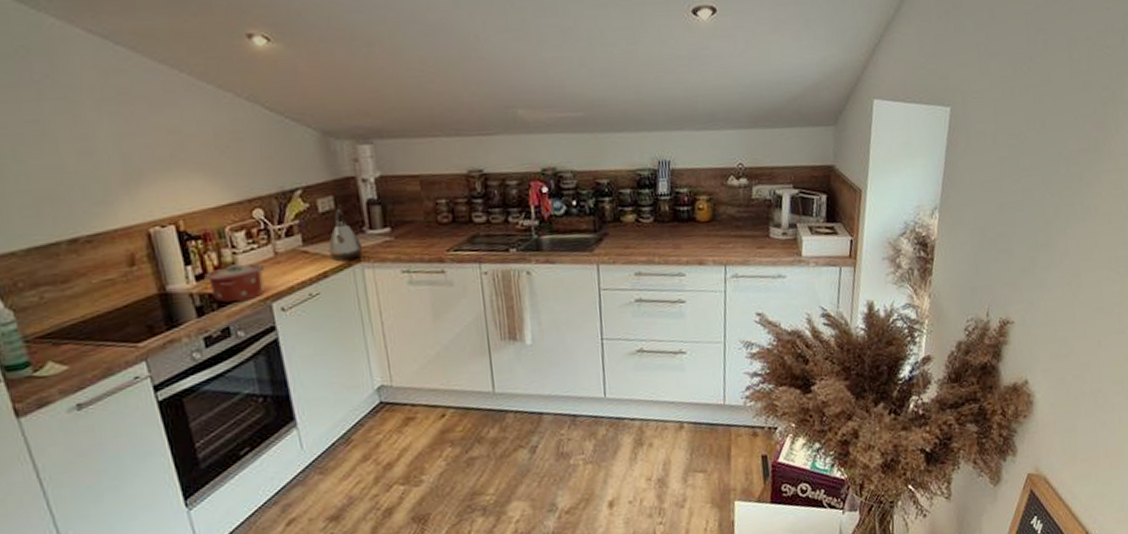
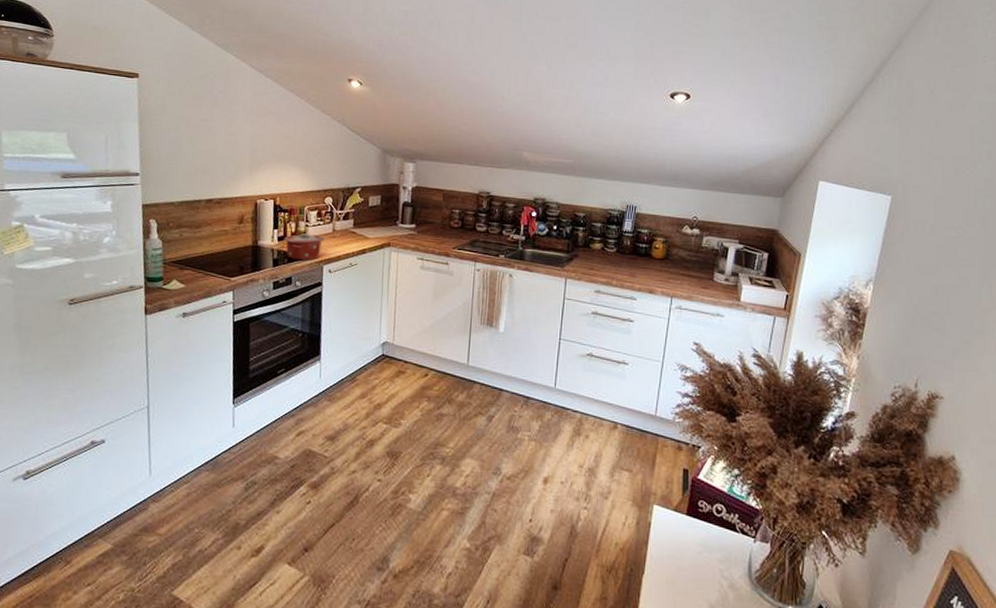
kettle: present [328,208,363,262] -> none [369,205,394,244]

